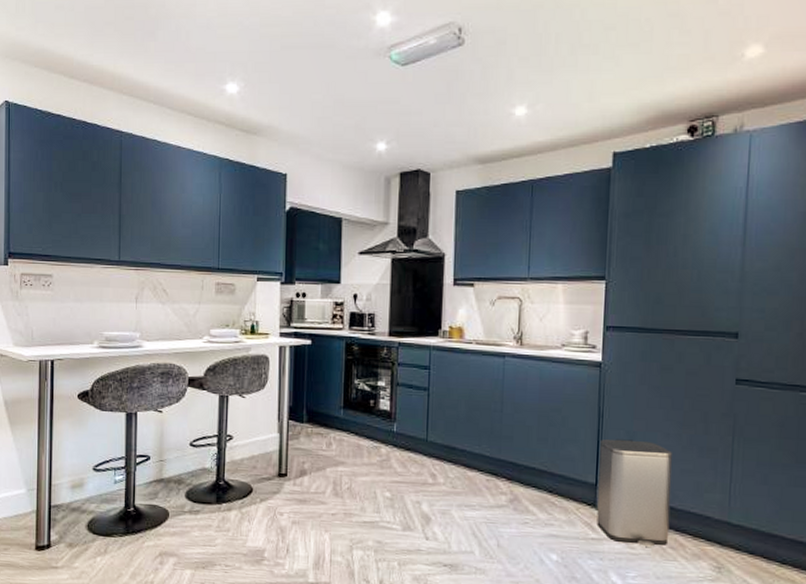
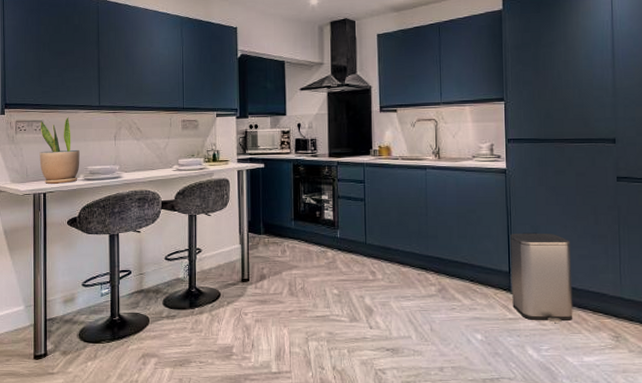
potted plant: none [47,271,95,351] -> present [39,116,80,184]

